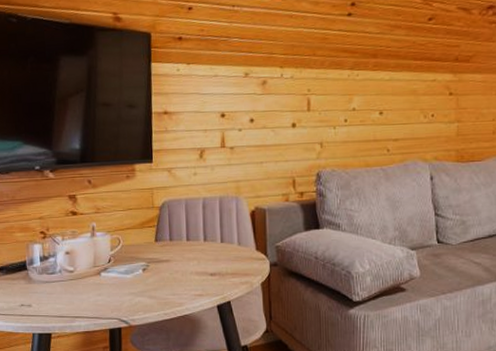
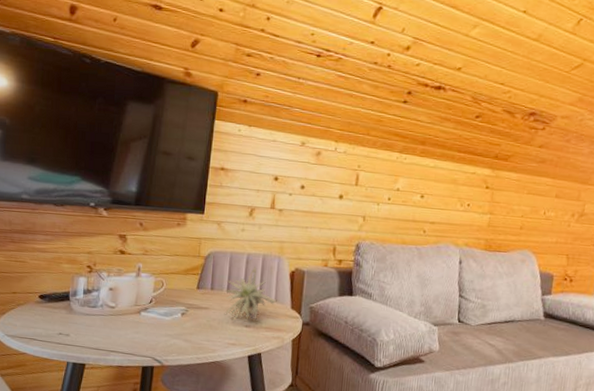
succulent plant: none [185,211,239,271] -> present [224,267,276,322]

